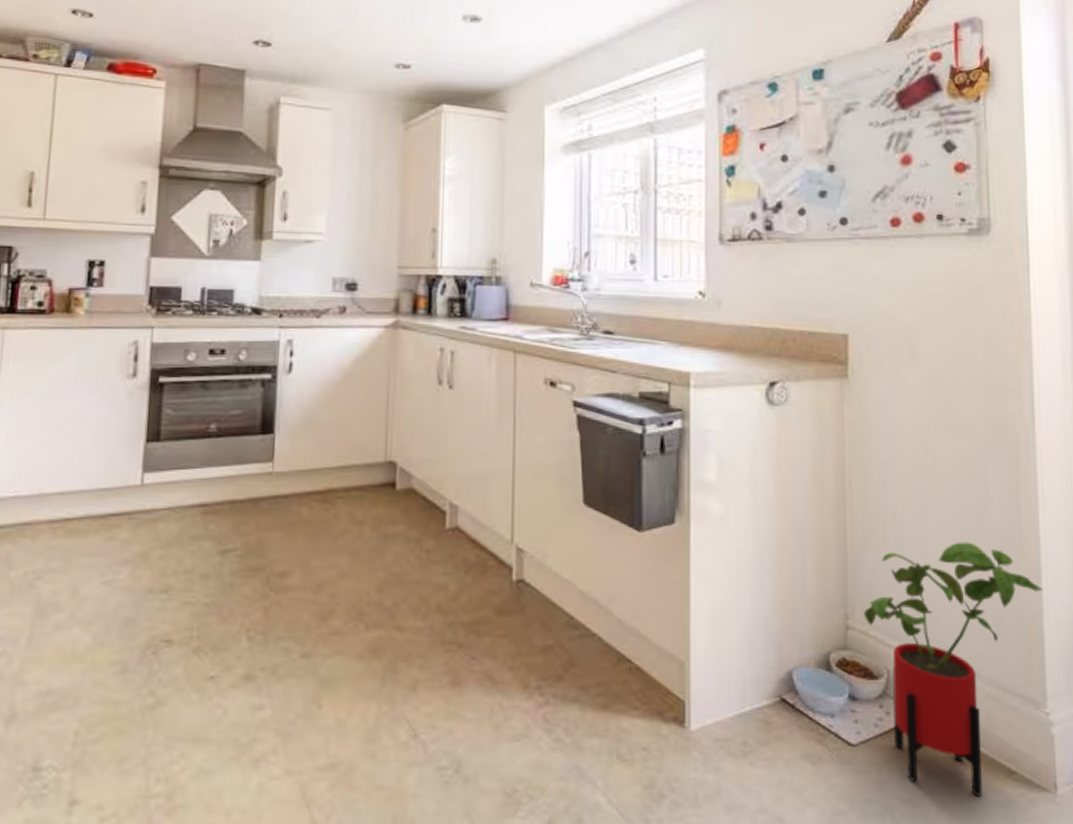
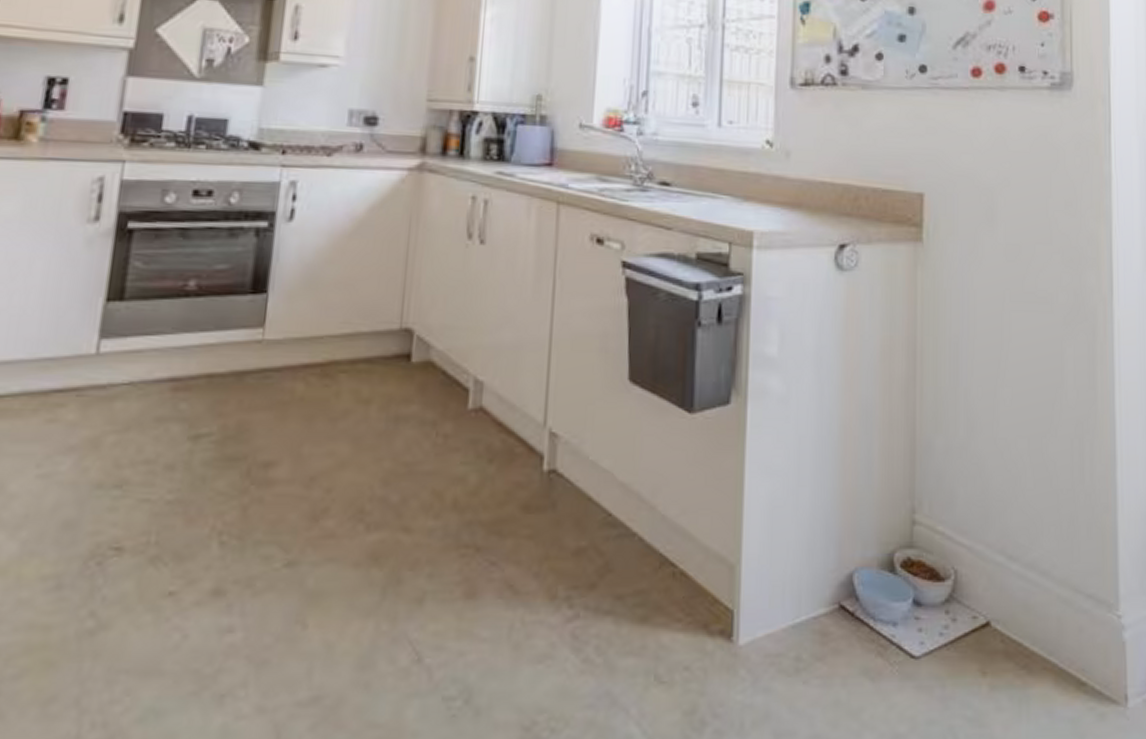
house plant: present [863,542,1043,798] -> none [931,426,1118,714]

